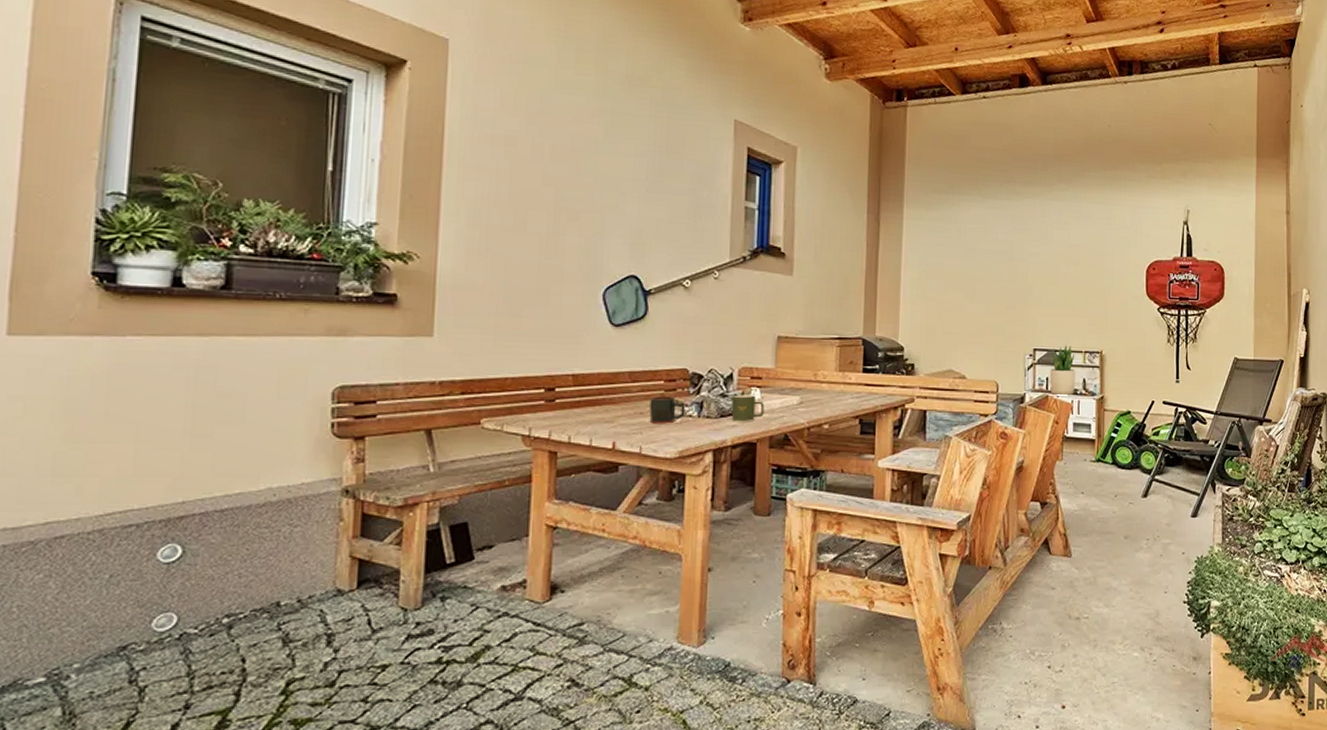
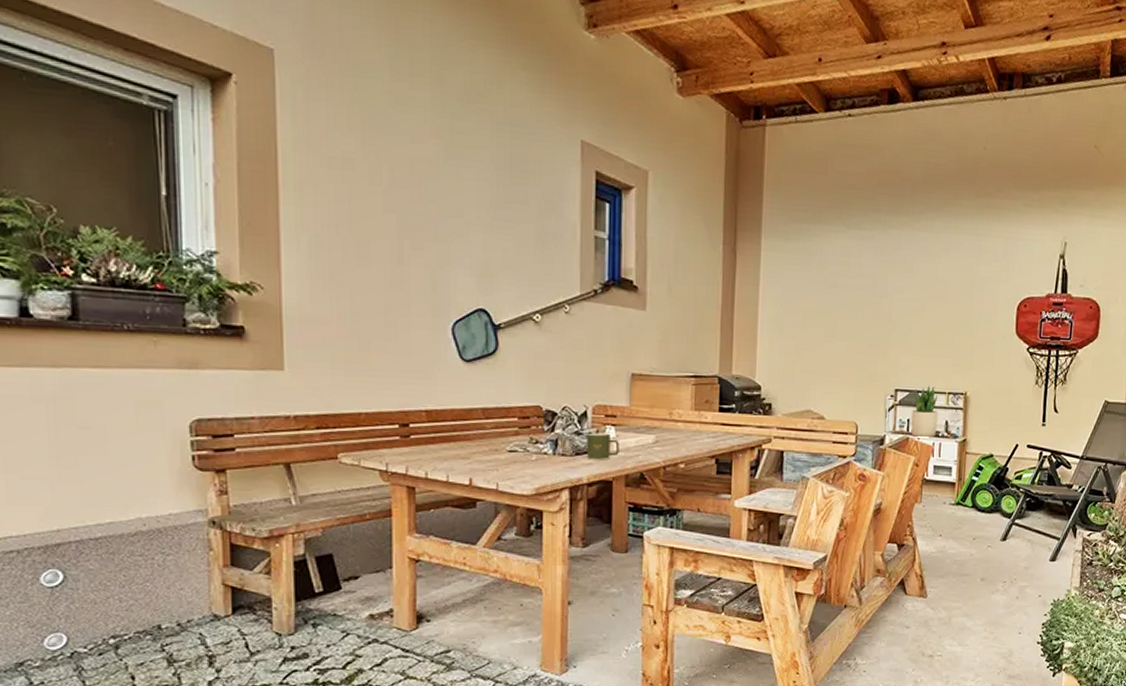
mug: present [649,396,686,424] -> none [504,433,540,461]

